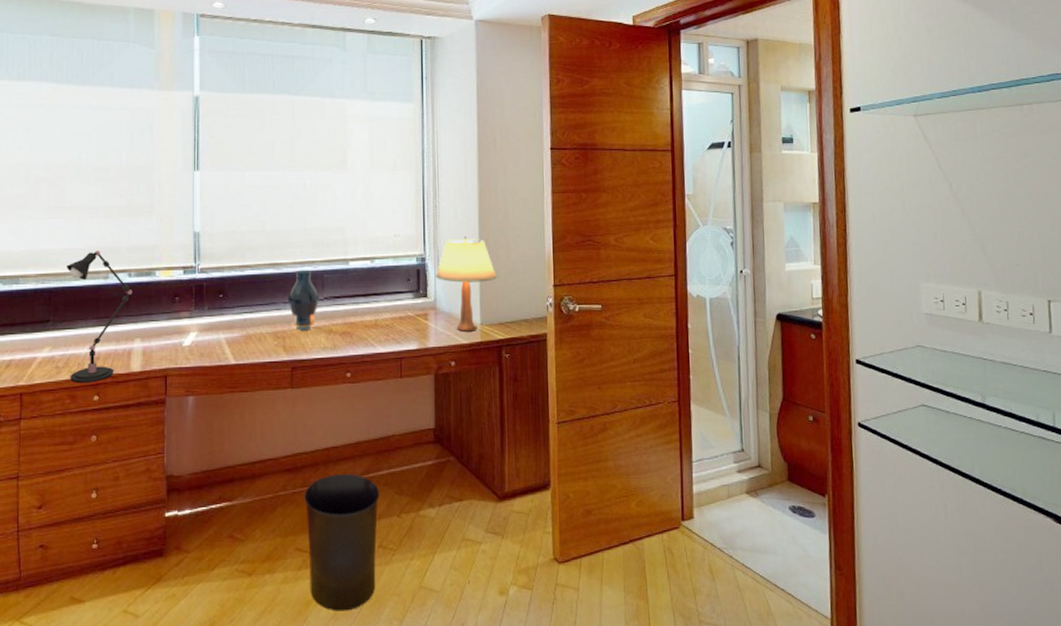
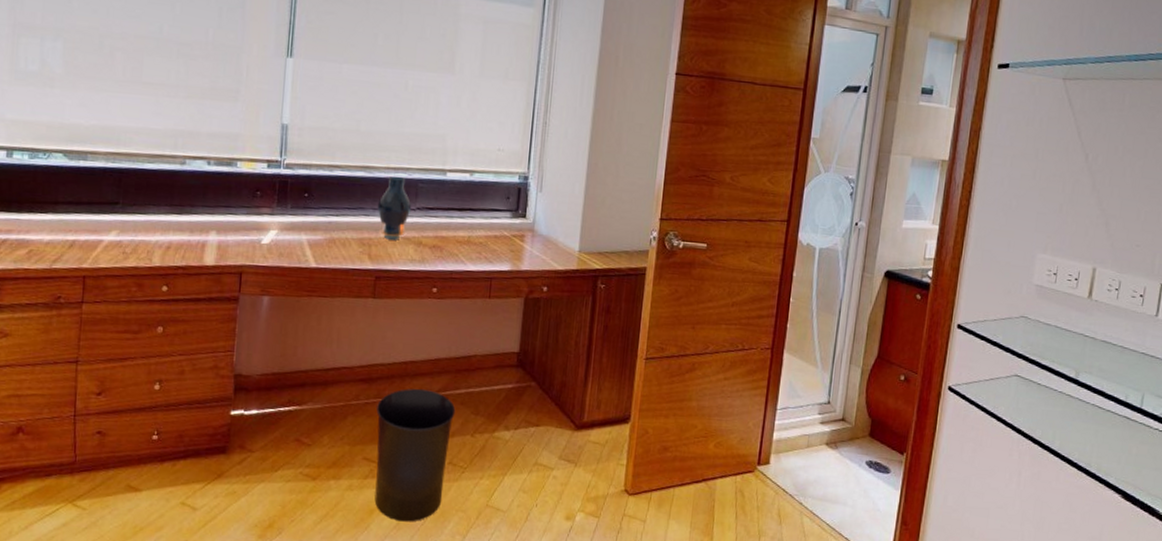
desk lamp: present [67,251,132,384] -> none [137,133,211,273]
table lamp: present [436,236,497,332] -> none [537,158,602,258]

